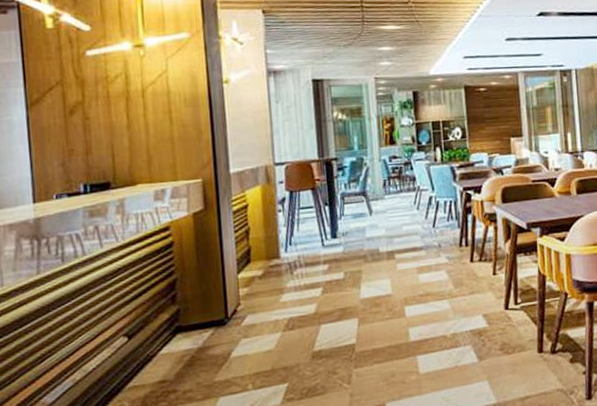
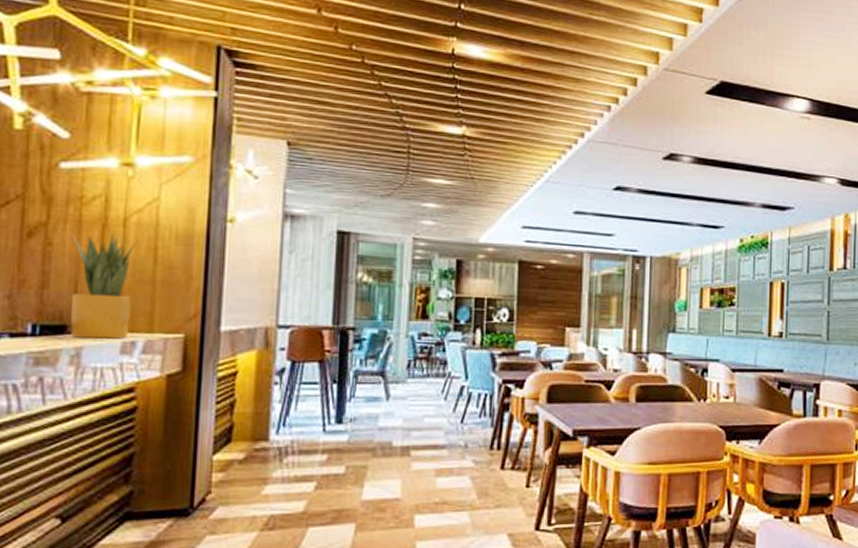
planter: none [104,104,159,192] -> present [69,233,139,339]

